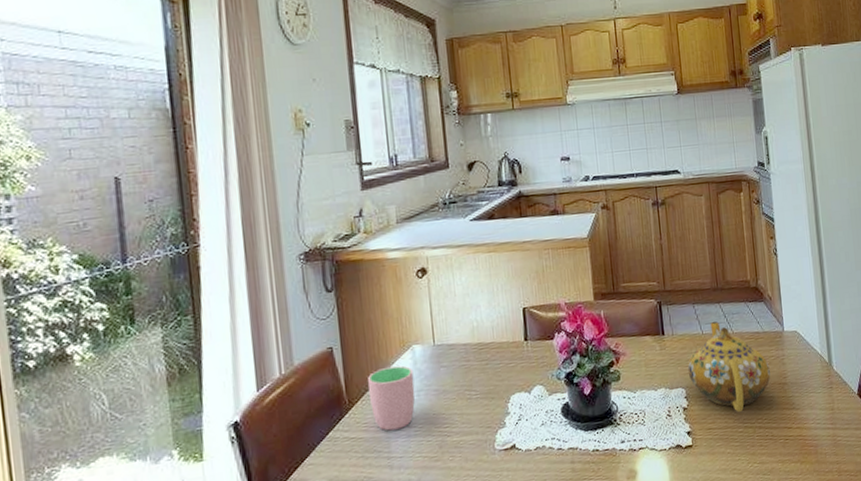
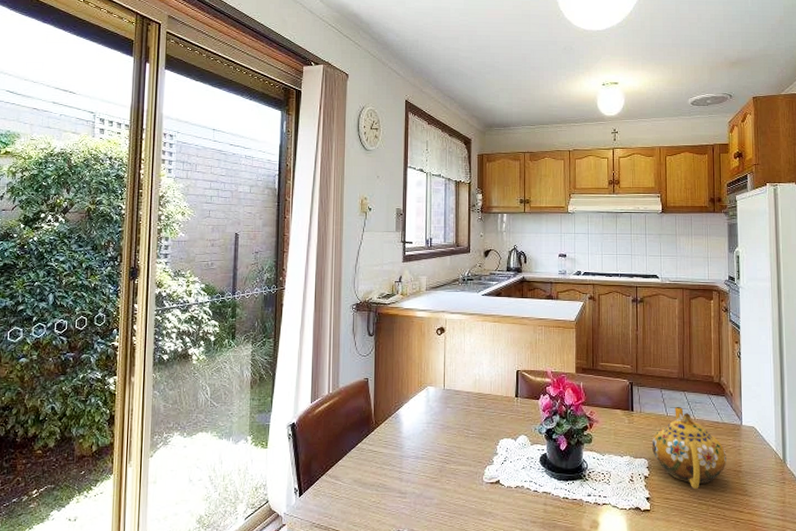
cup: present [368,365,415,431] -> none [391,401,426,451]

